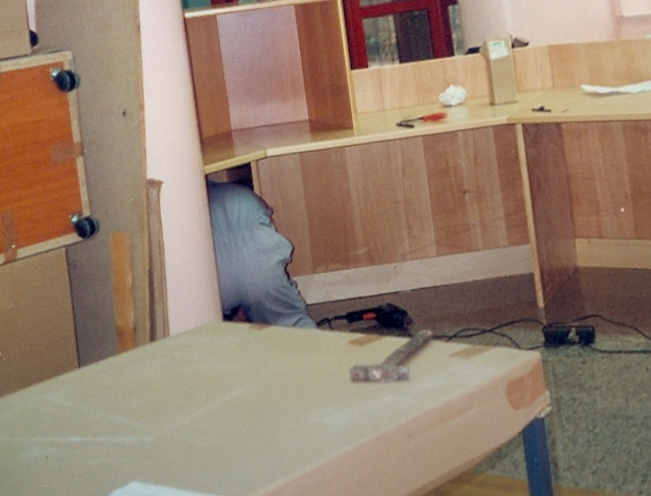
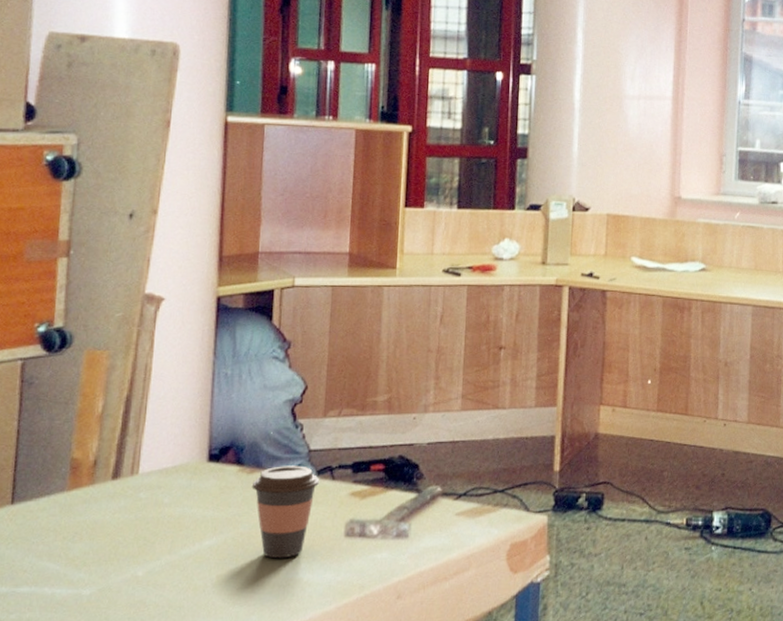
coffee cup: none [263,319,321,405] -> present [251,466,320,559]

